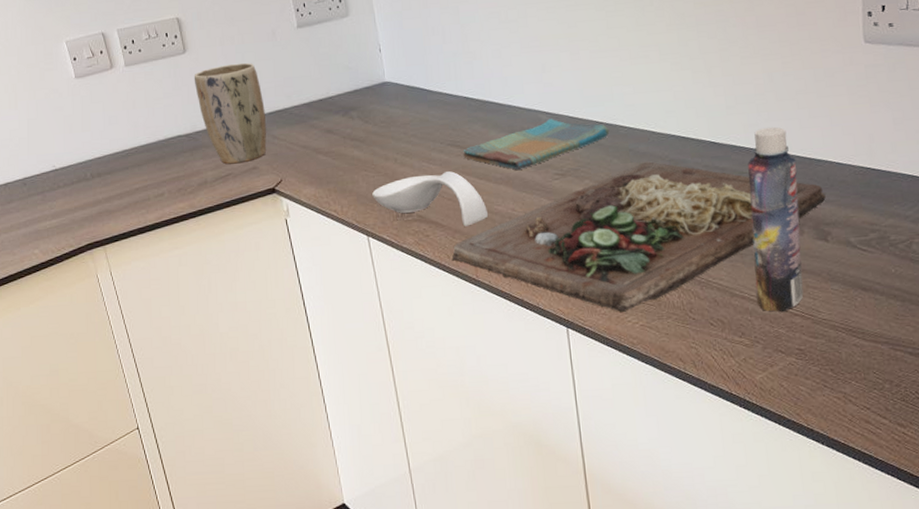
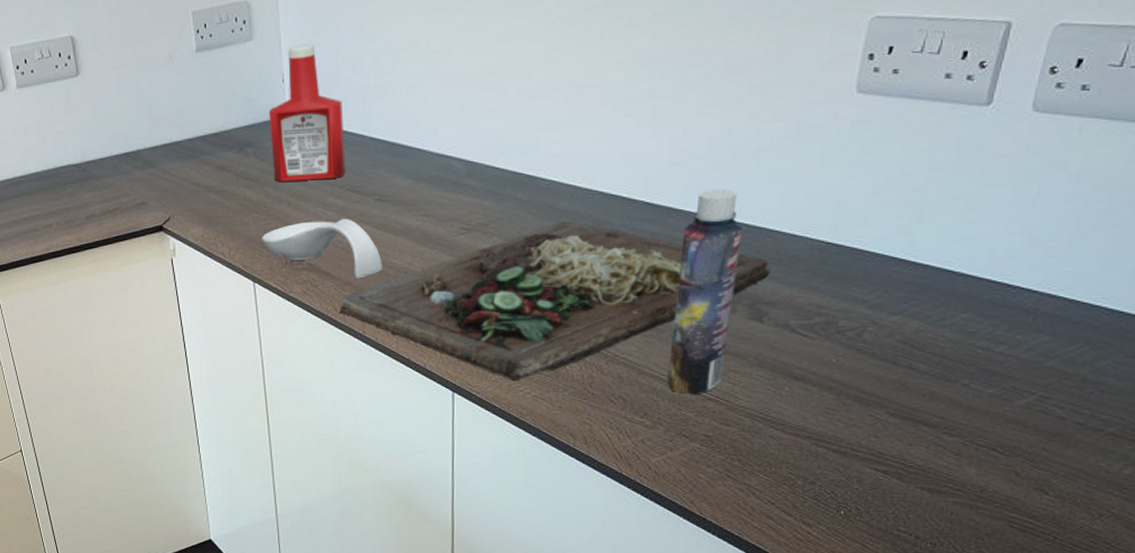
plant pot: present [194,62,267,164] -> none [86,89,157,198]
ketchup bottle: none [368,18,445,142] -> present [268,44,346,183]
dish towel: present [463,118,610,170] -> none [362,166,529,221]

